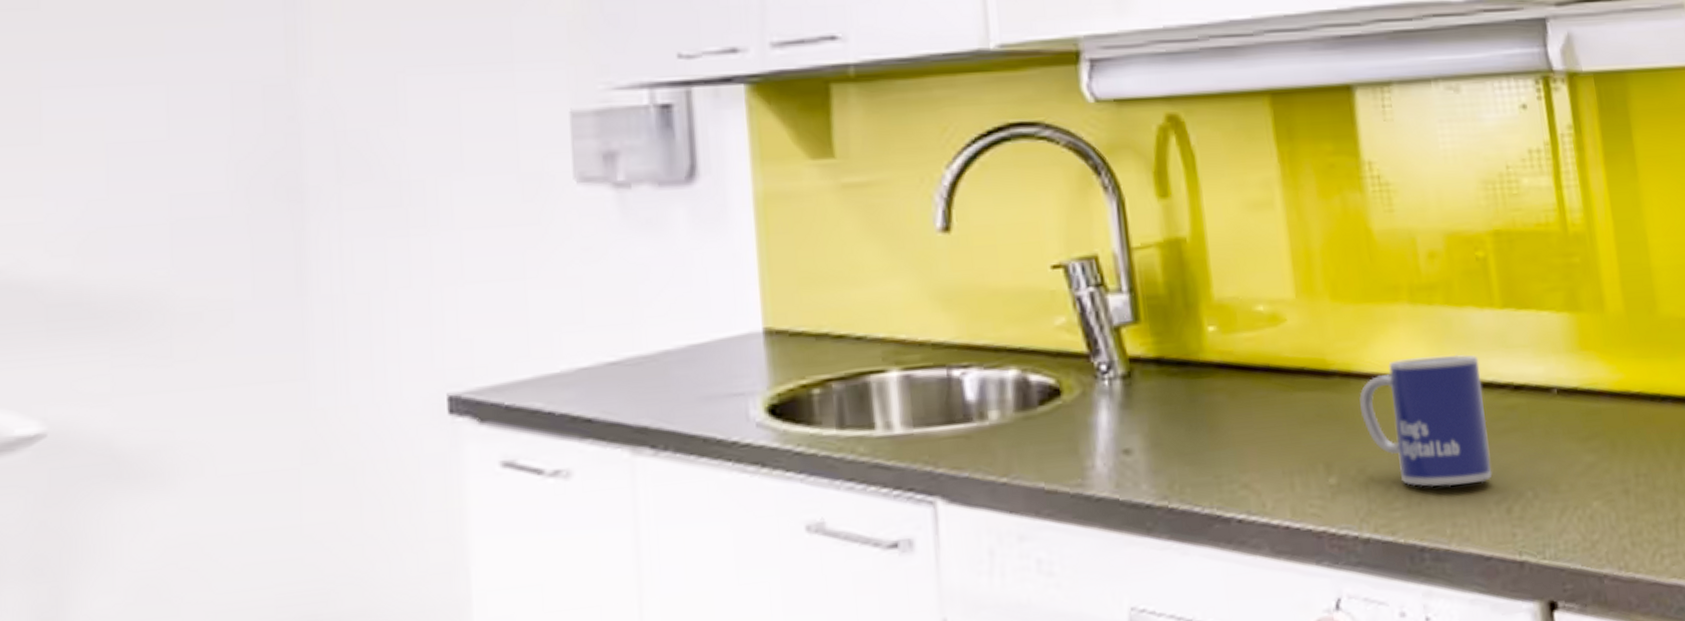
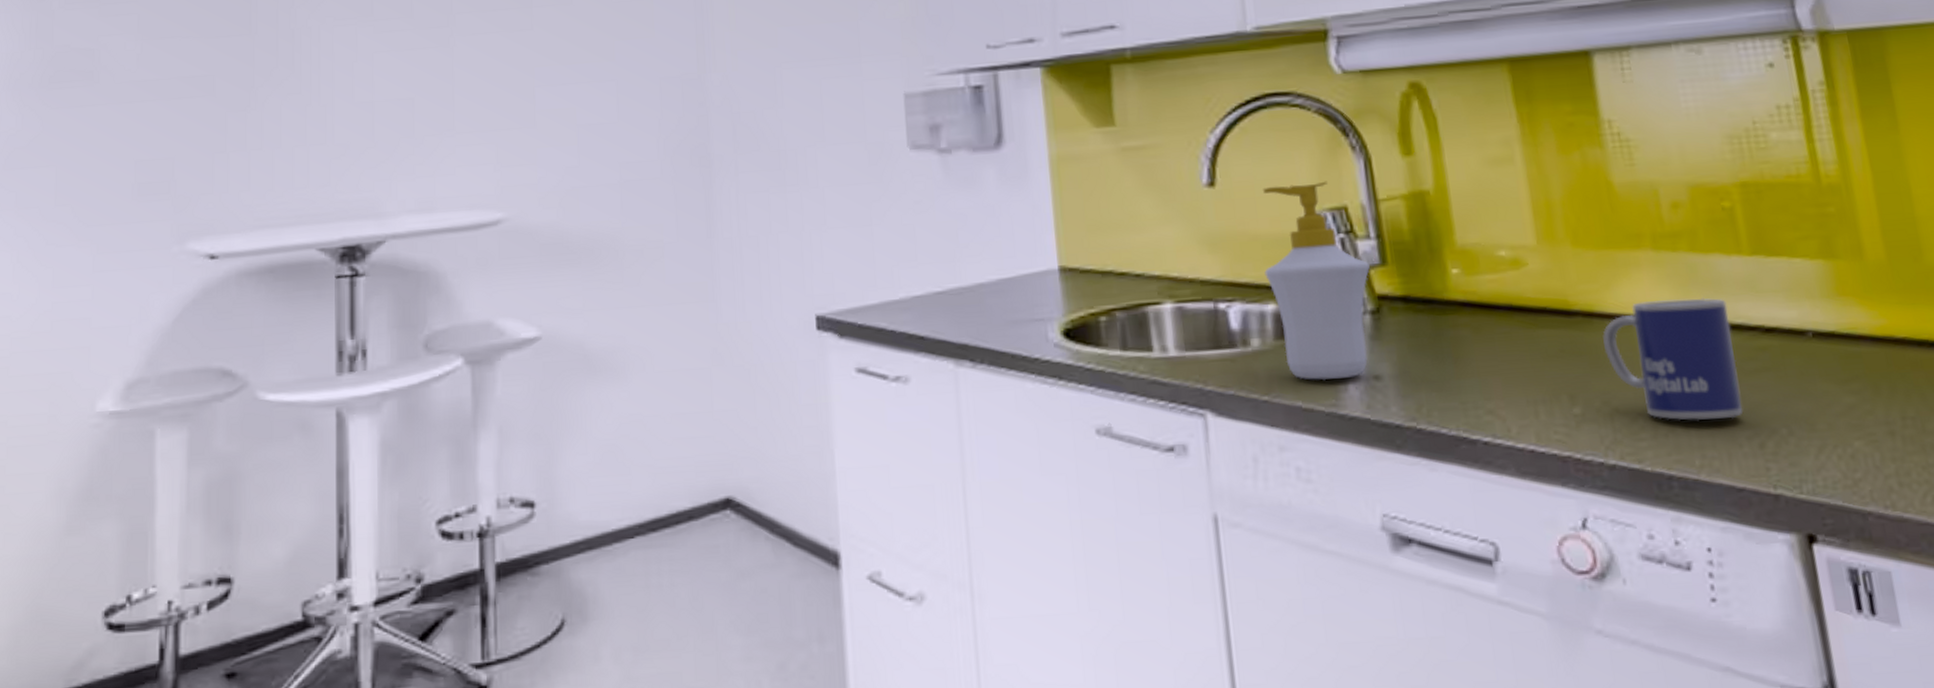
soap bottle: none [1005,226,1121,457] -> present [1263,181,1370,381]

